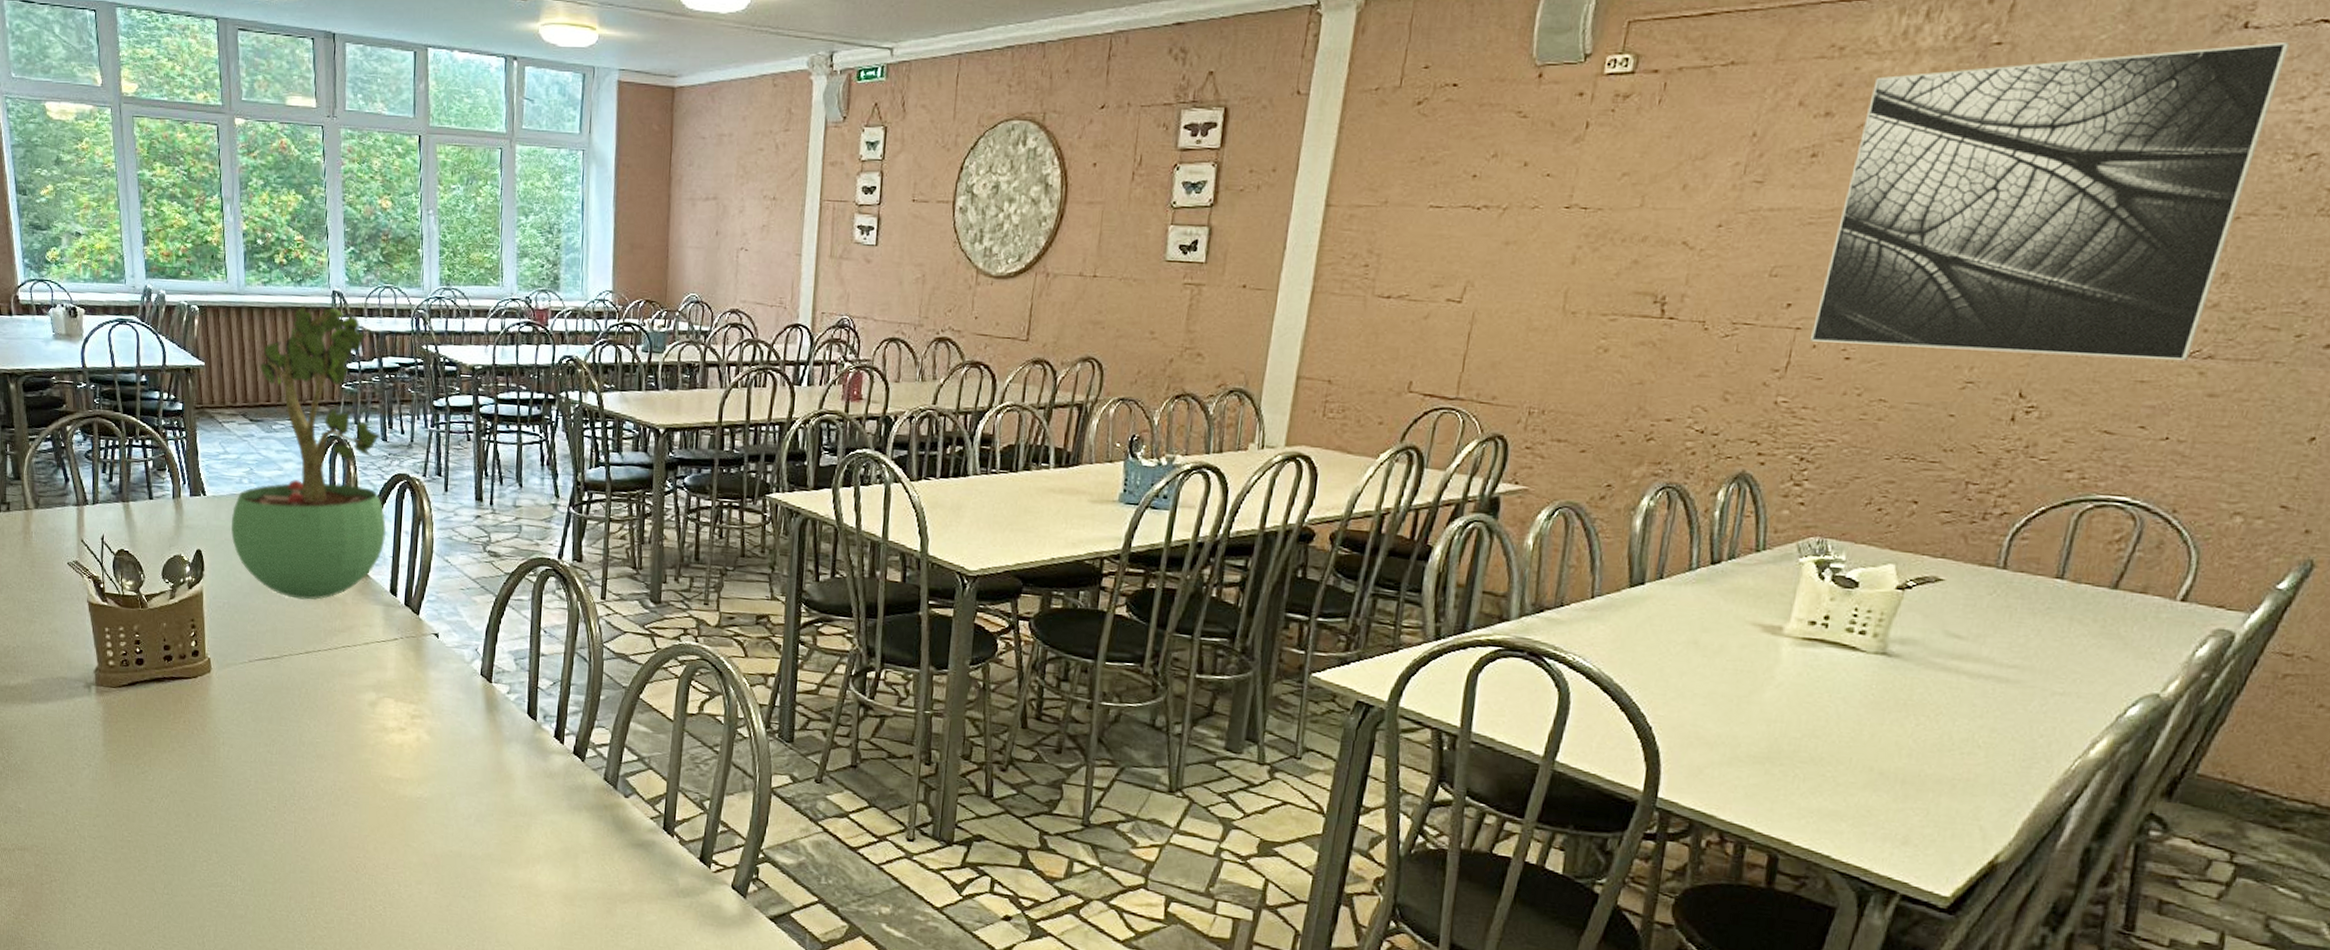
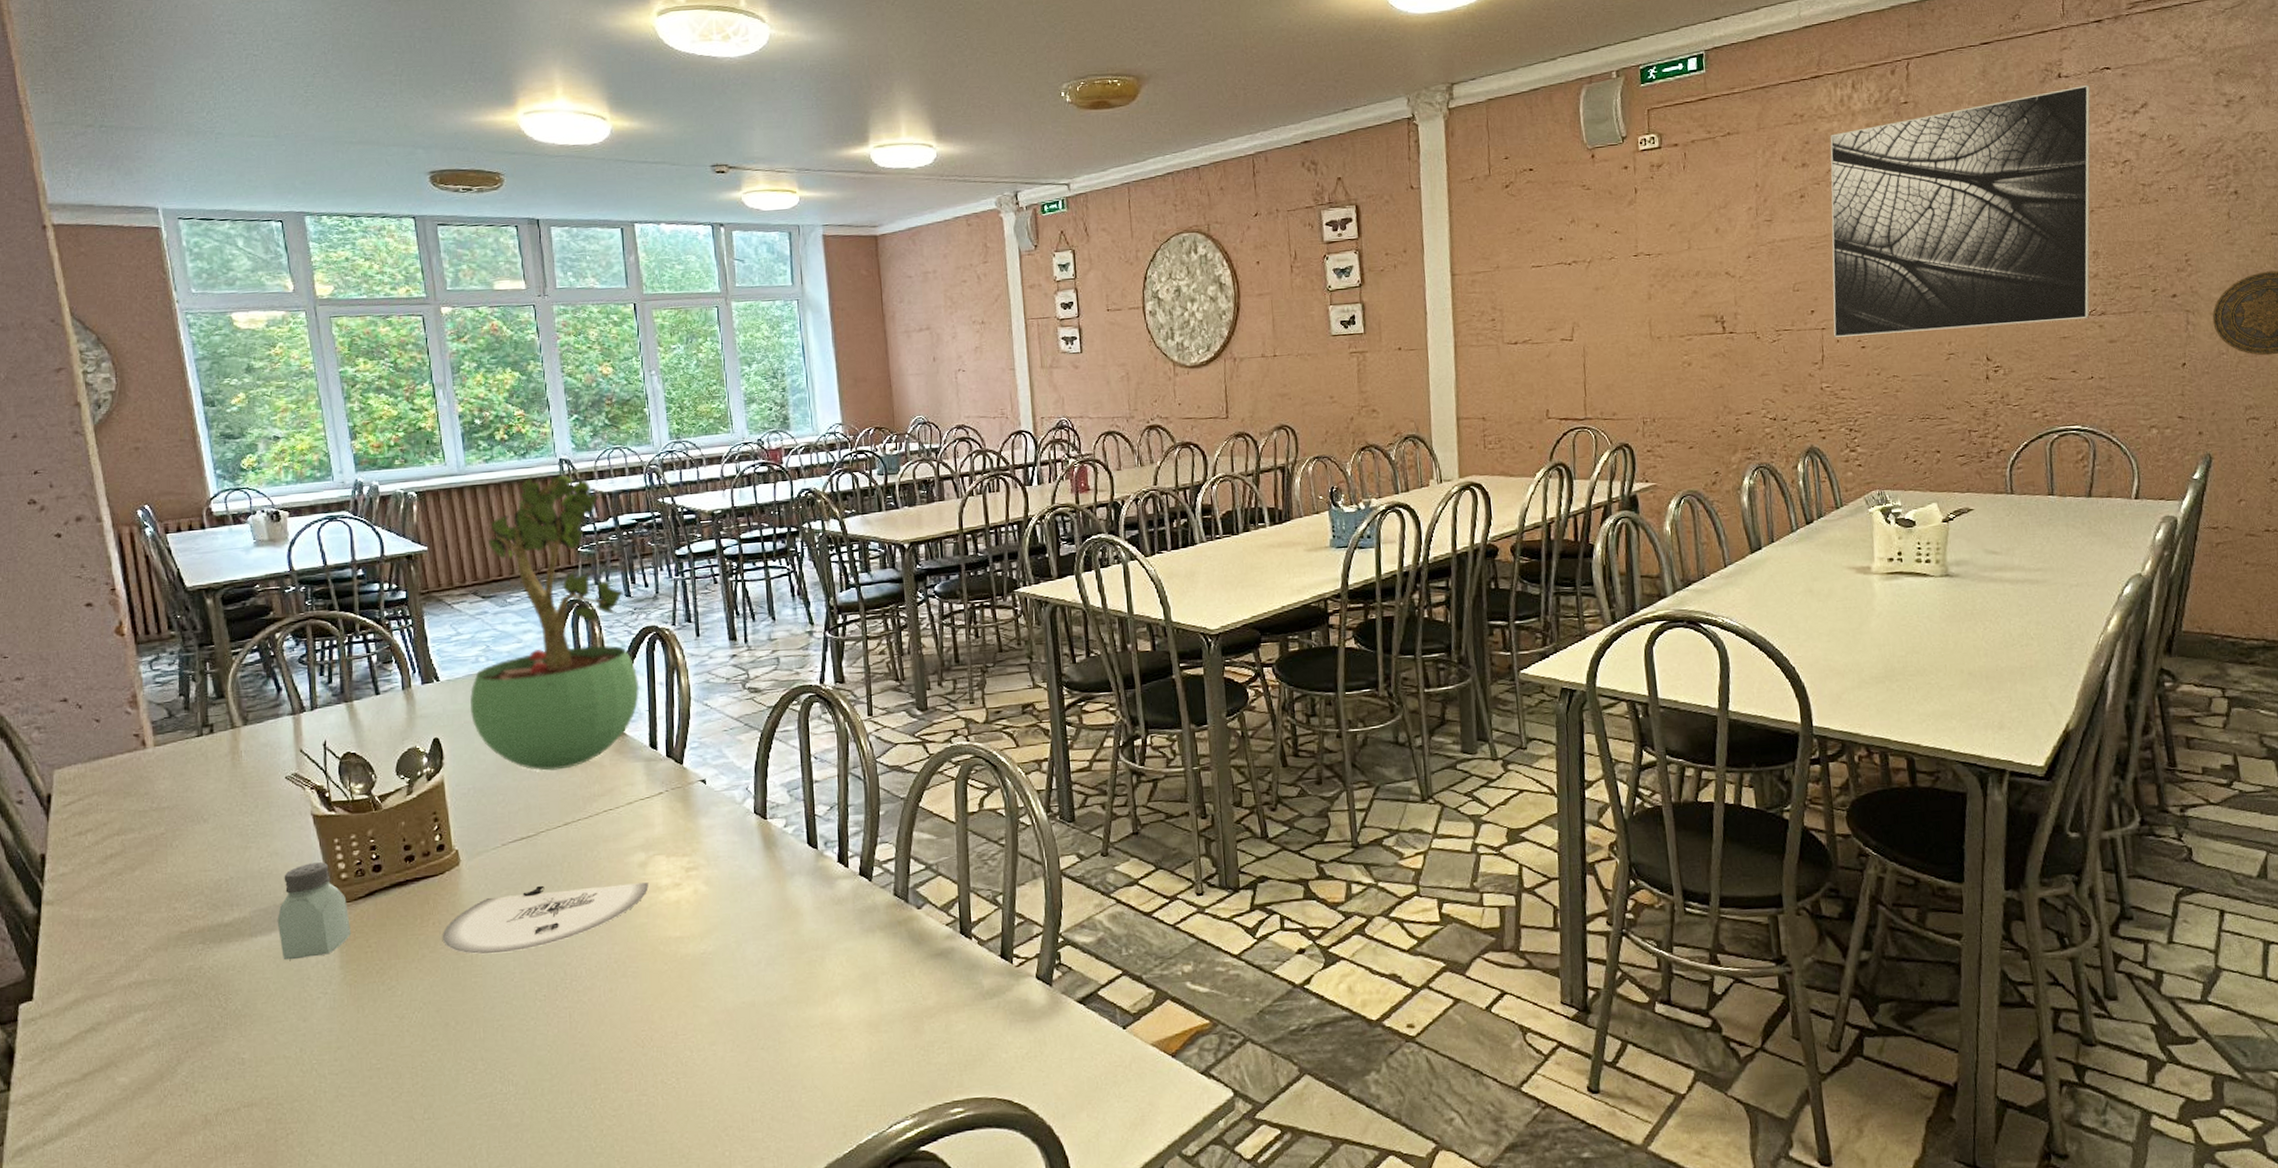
saltshaker: none [53,645,115,731] -> present [277,862,352,961]
plate: none [191,705,376,762] -> present [443,882,648,955]

